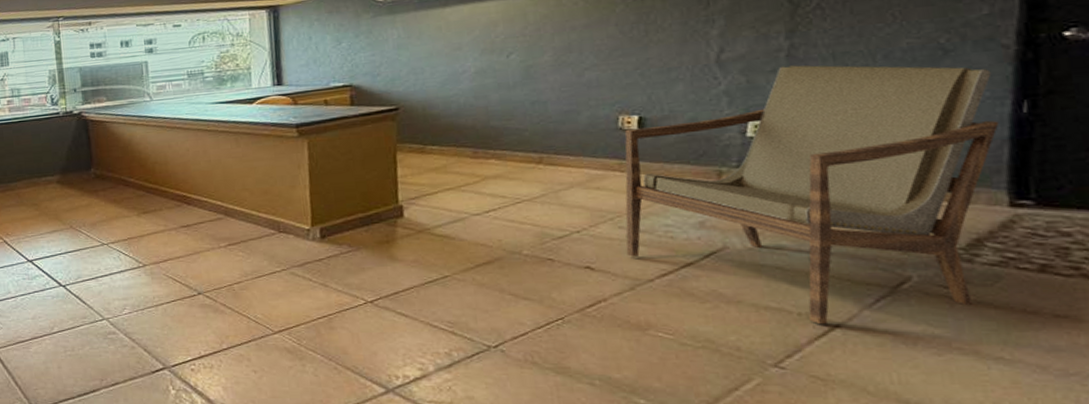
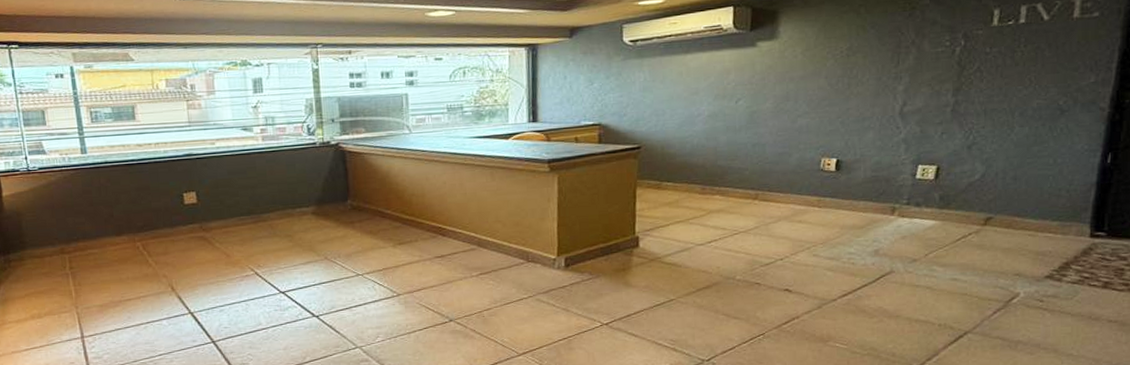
armchair: present [625,65,1000,325] -> none [817,118,1091,333]

